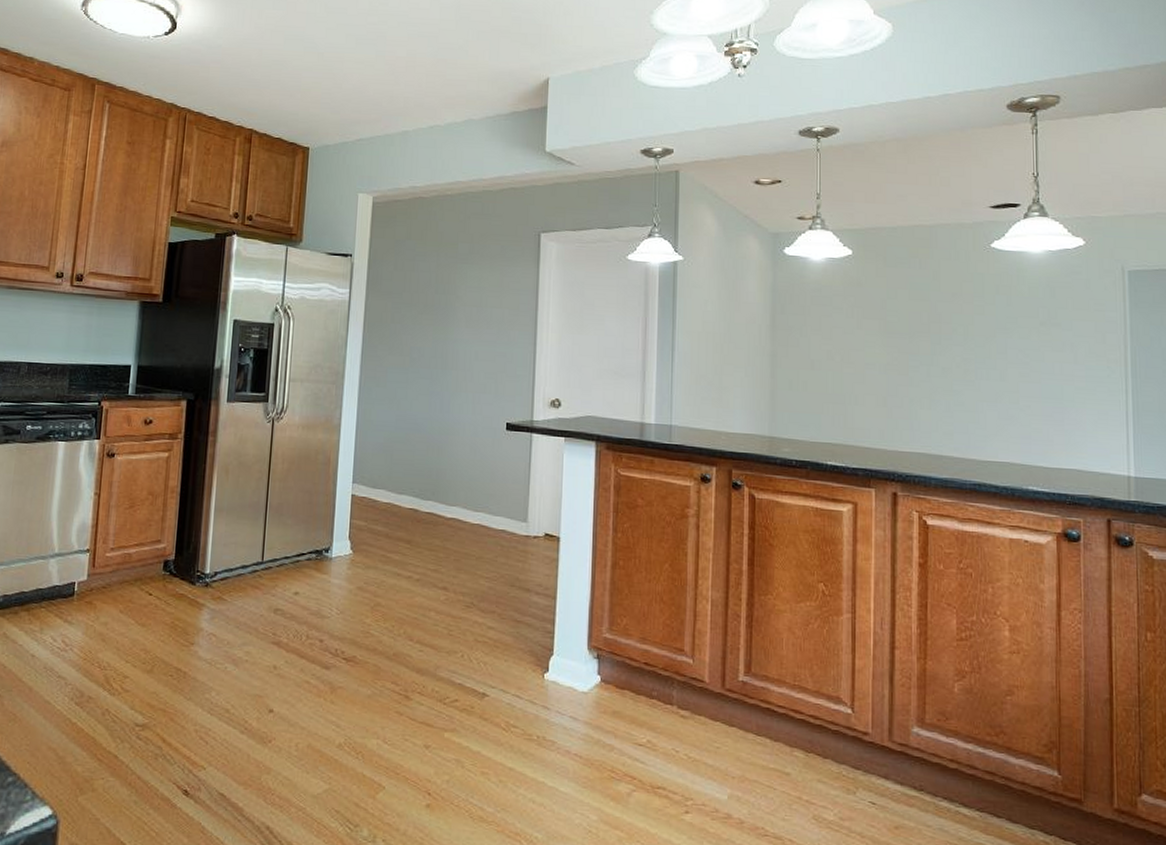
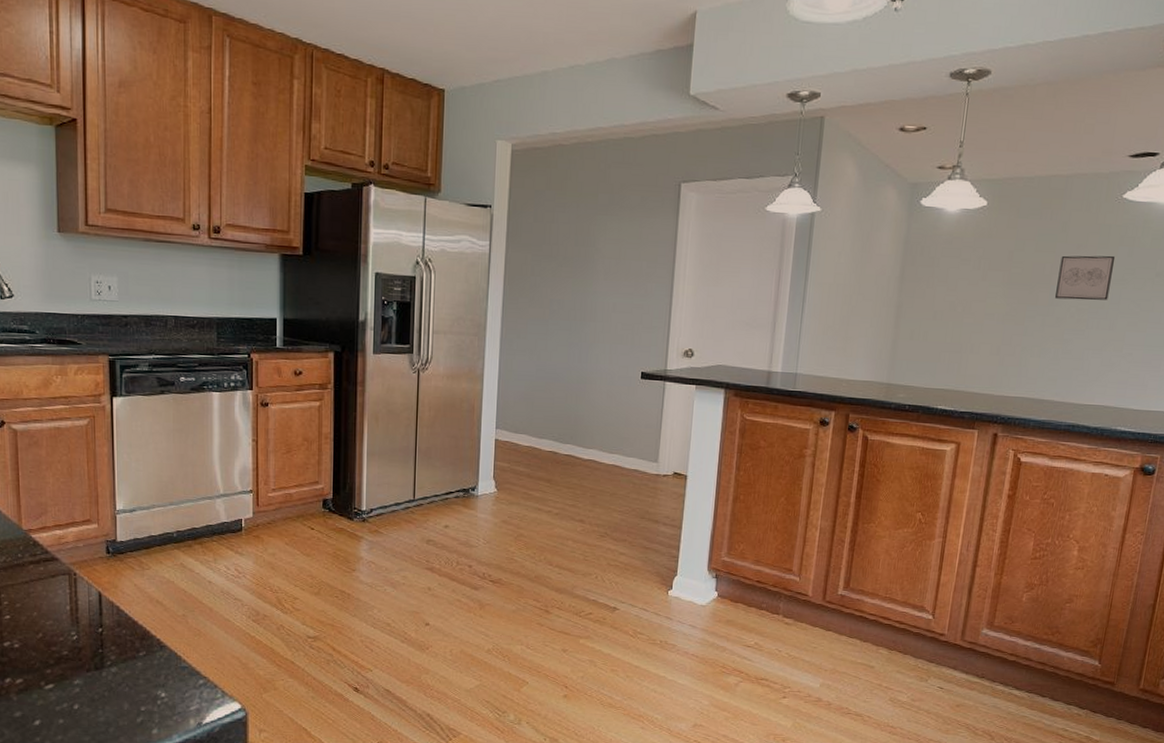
wall art: none [937,304,994,350] -> present [1055,255,1116,301]

